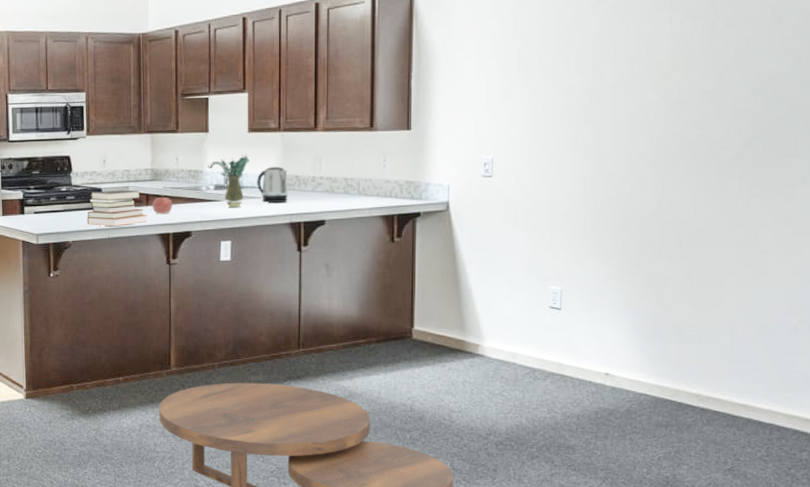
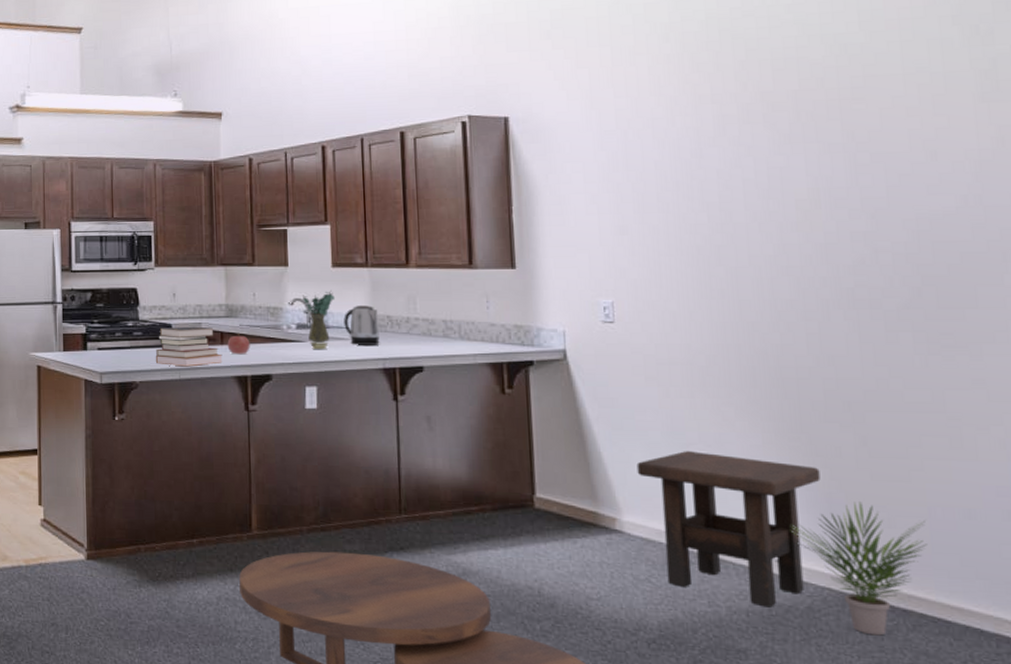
side table: none [500,286,650,412] -> present [636,451,820,608]
potted plant: none [620,323,728,430] -> present [790,501,927,636]

